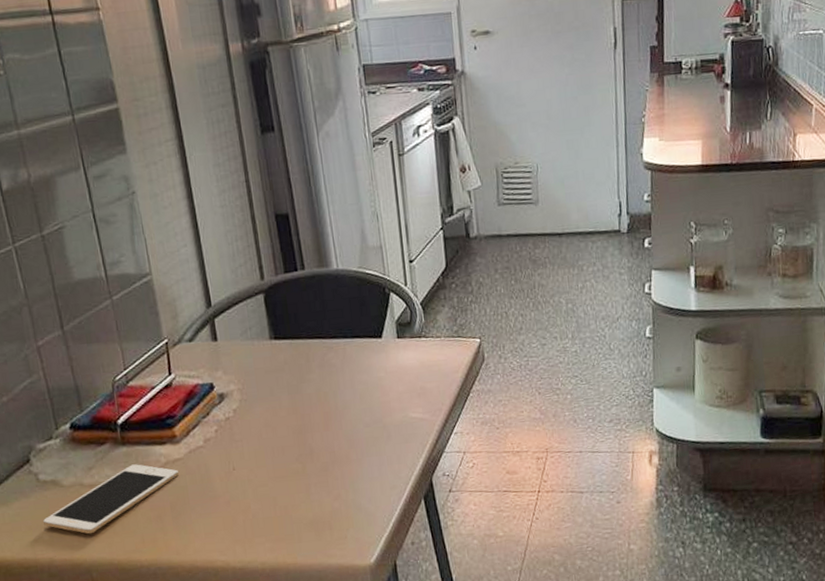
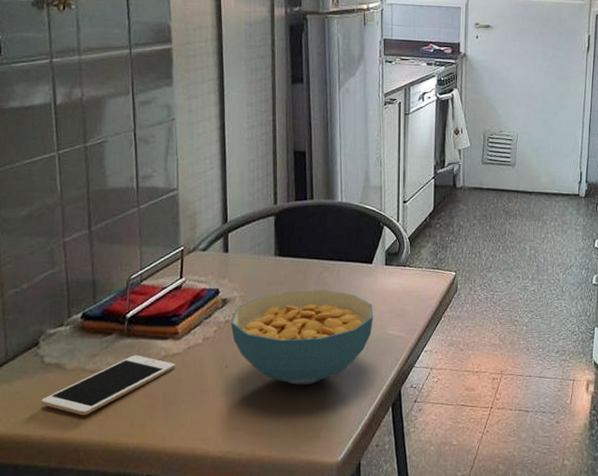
cereal bowl: none [231,373,391,484] -> present [230,290,373,386]

